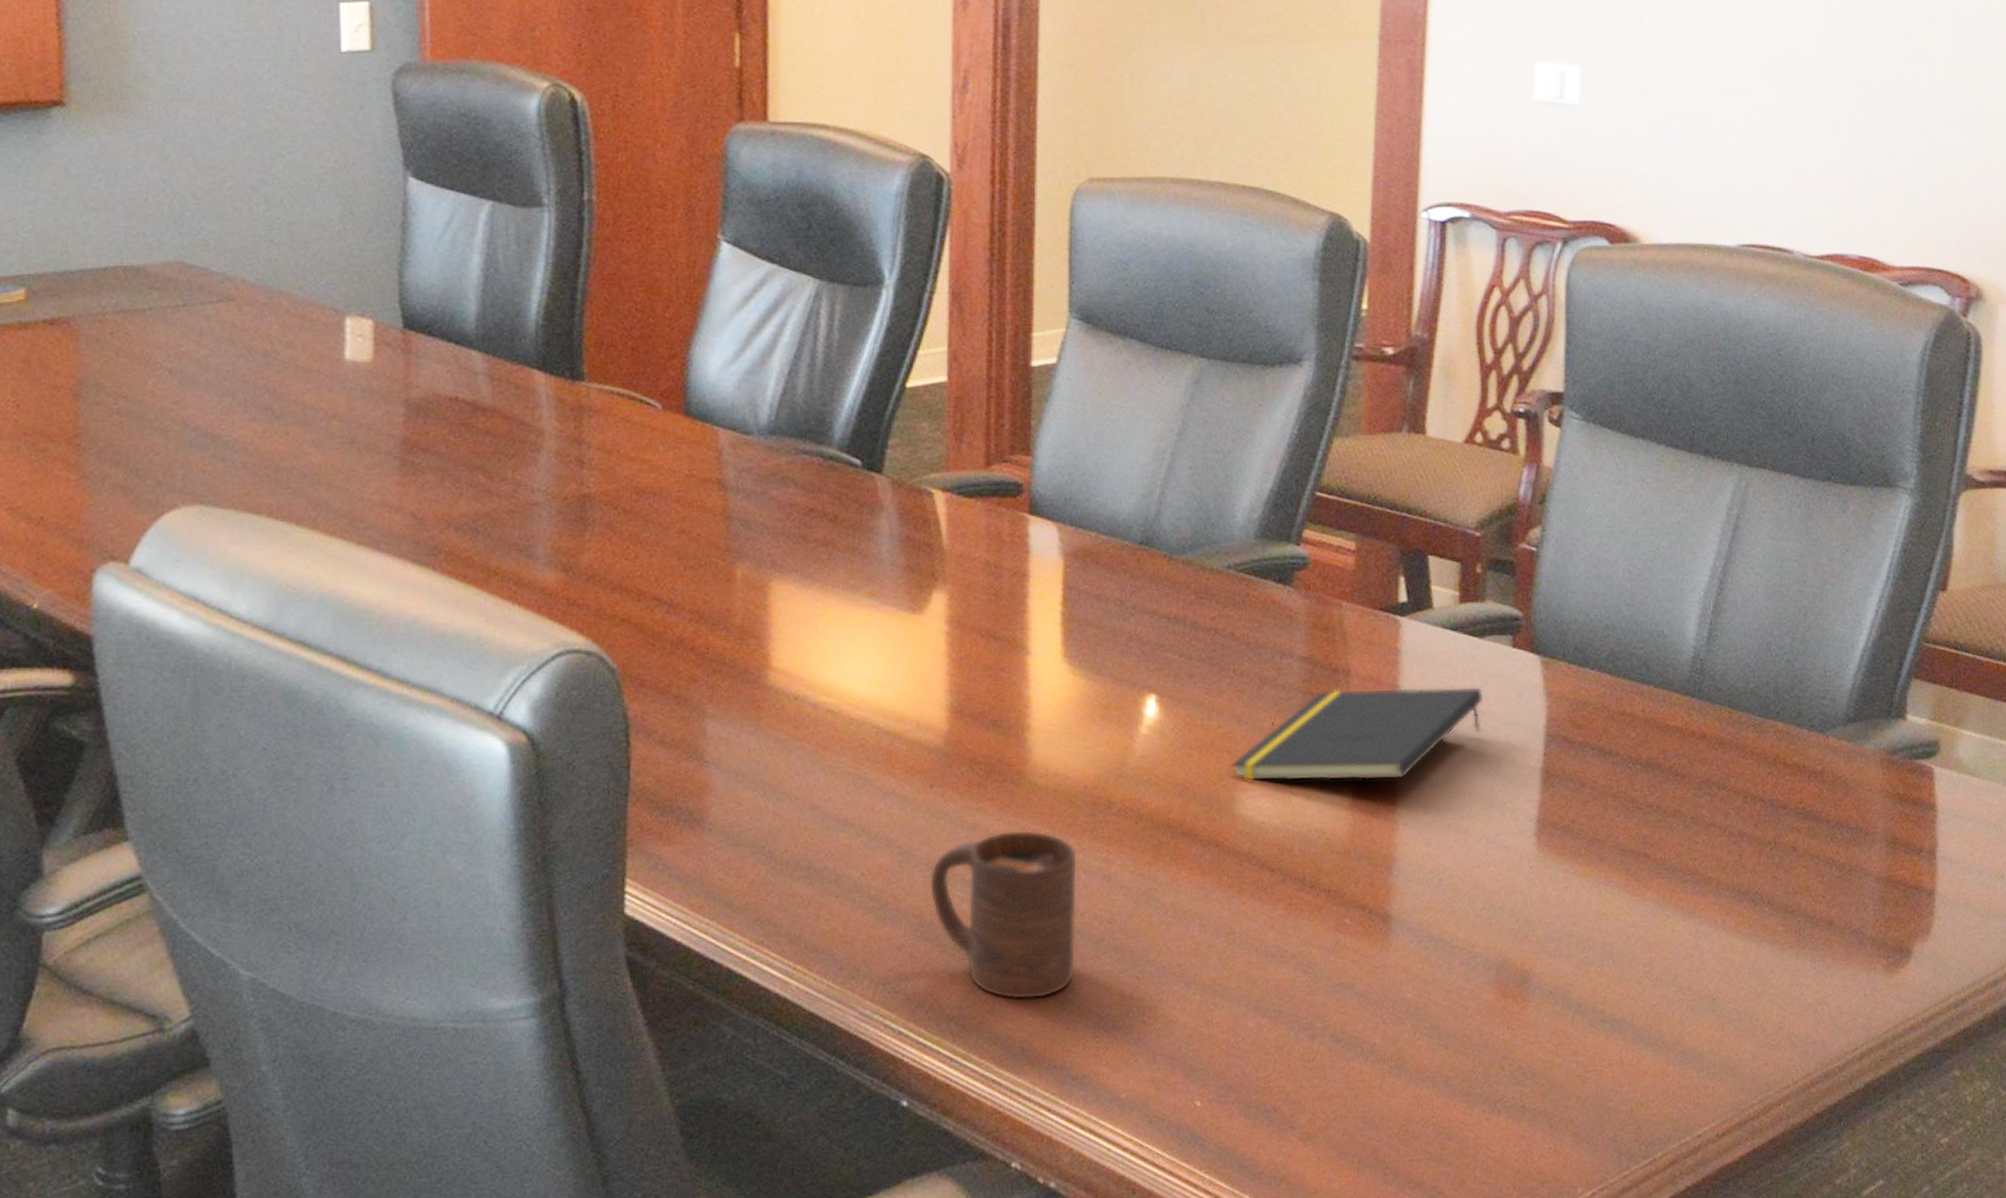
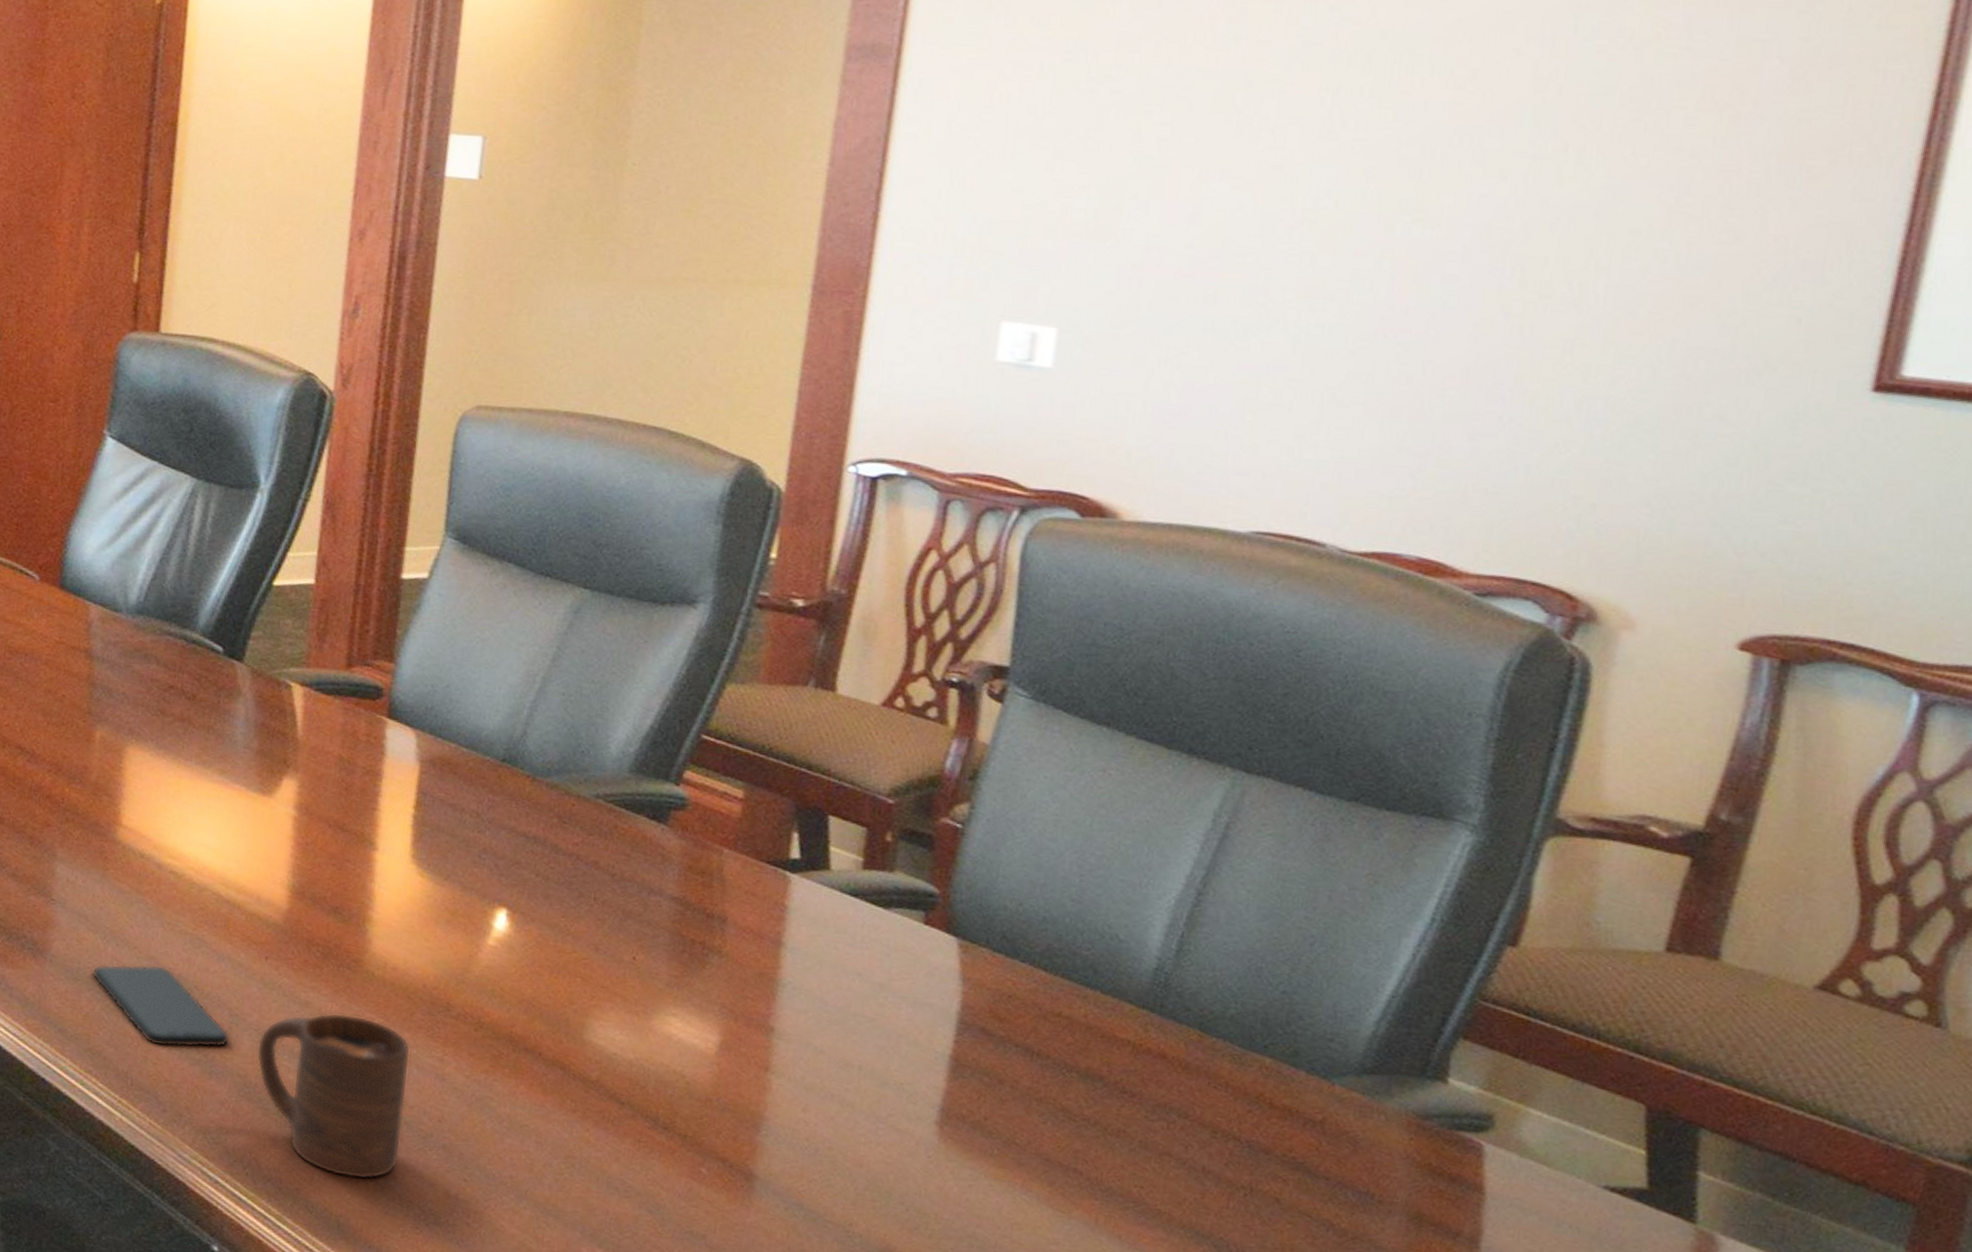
smartphone: none [754,814,902,901] -> present [92,964,230,1048]
notepad: present [1231,686,1484,782] -> none [584,933,885,1038]

